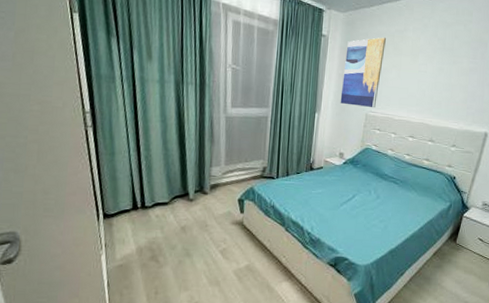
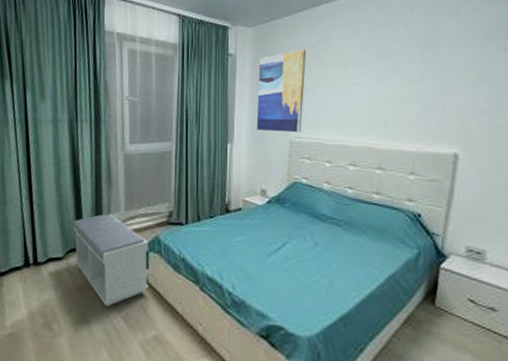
bench: none [177,167,244,243] -> present [72,214,148,307]

